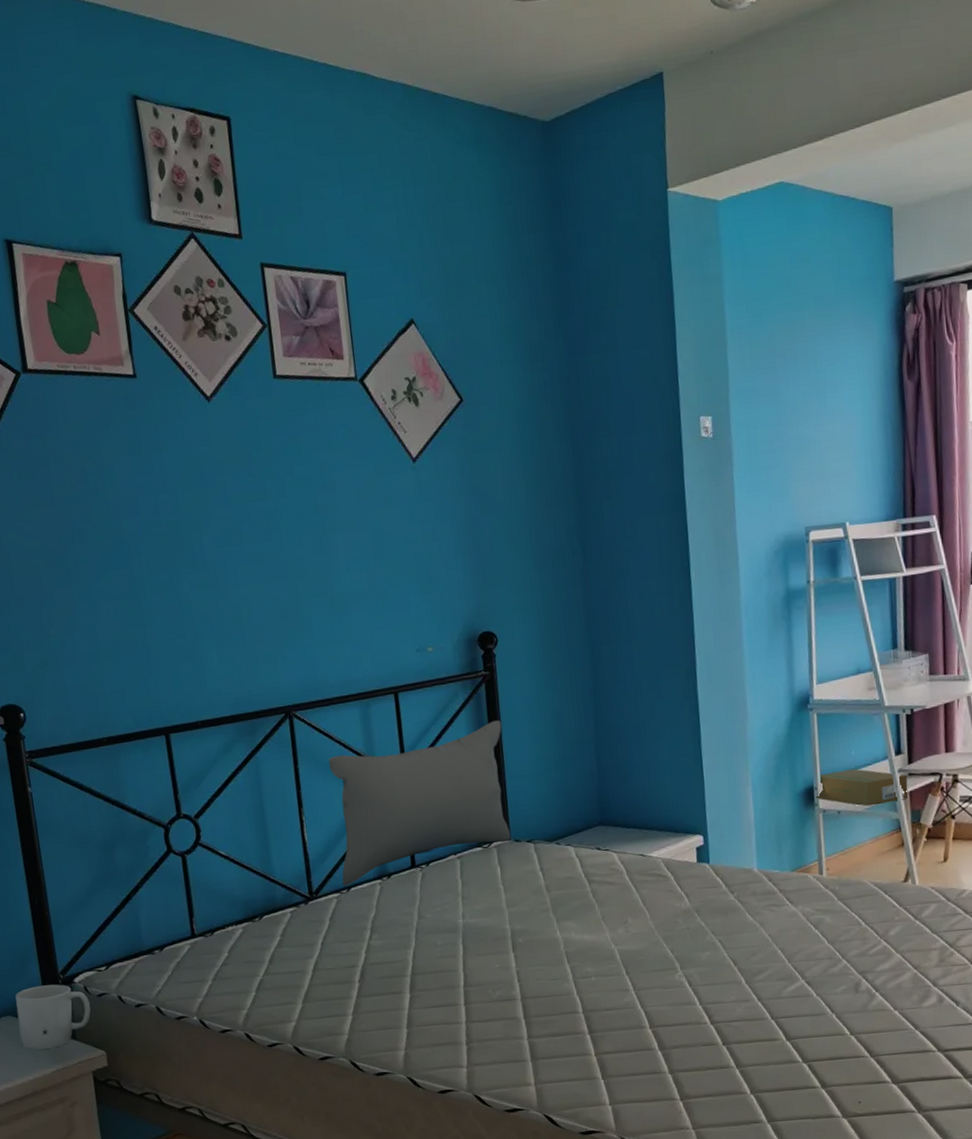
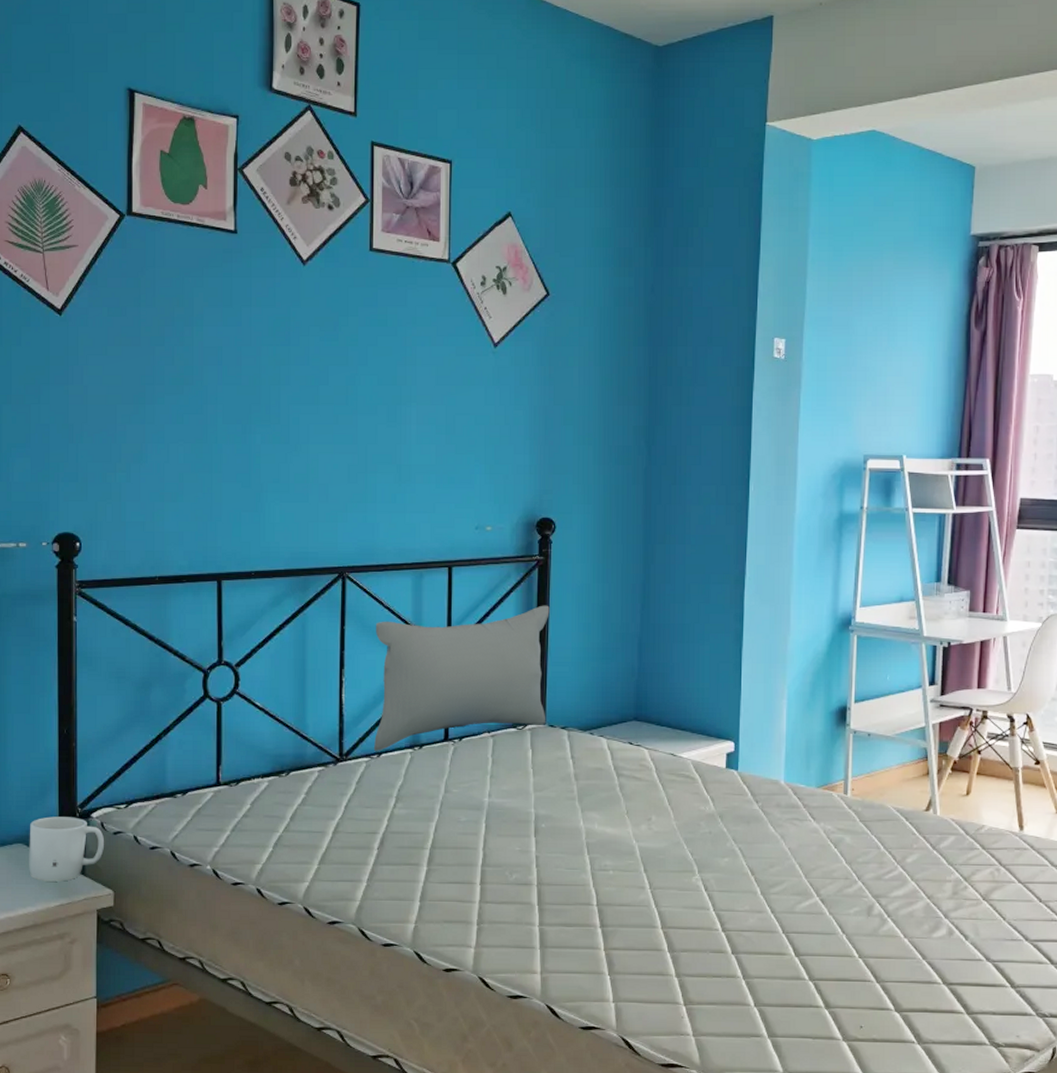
box: present [816,768,909,807] -> none [848,693,938,732]

